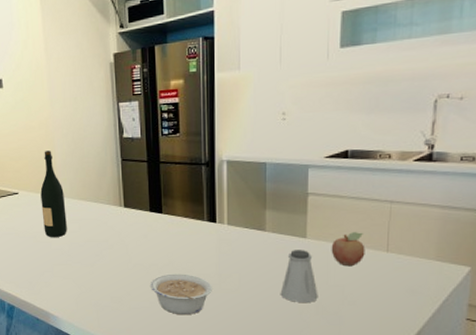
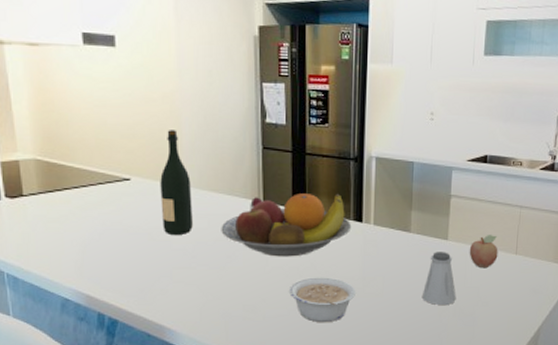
fruit bowl: none [90,196,206,255] -> present [221,193,352,257]

